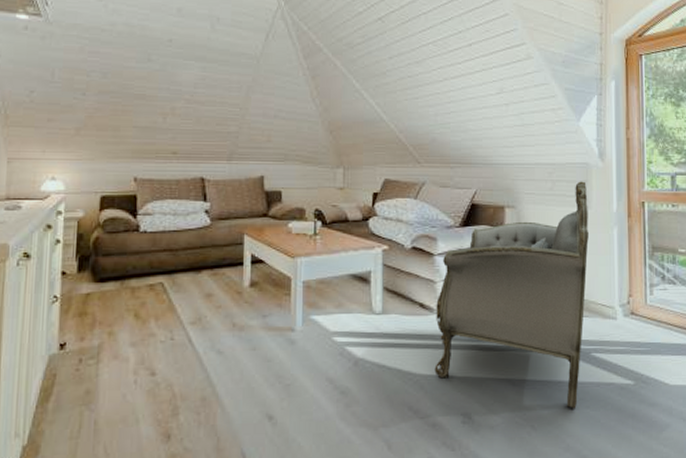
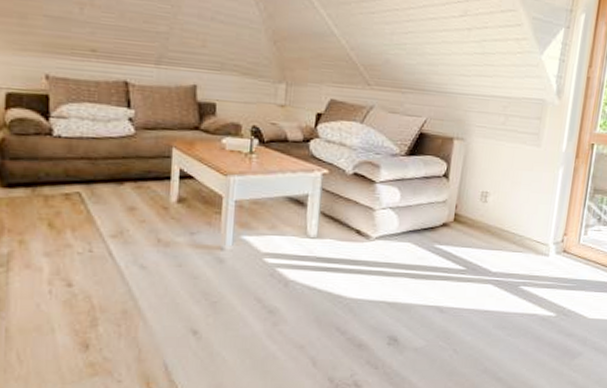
armchair: present [434,181,589,409] -> none [365,117,540,336]

